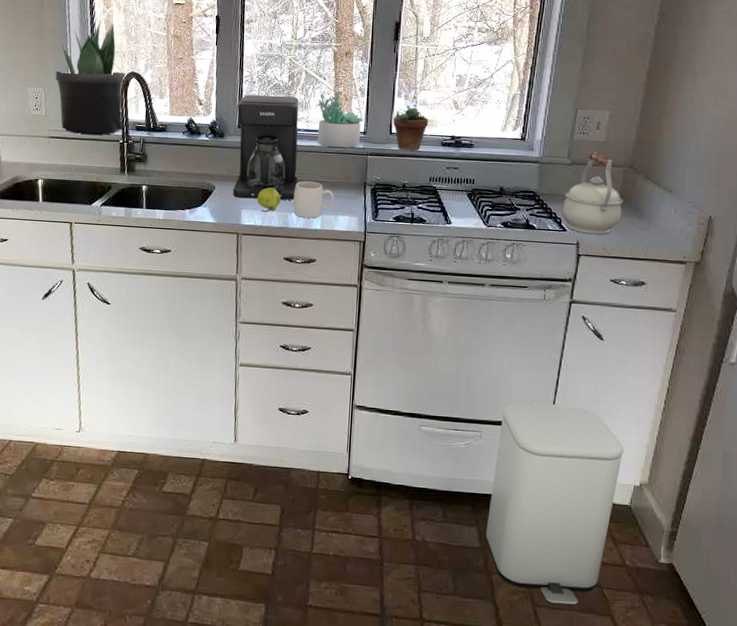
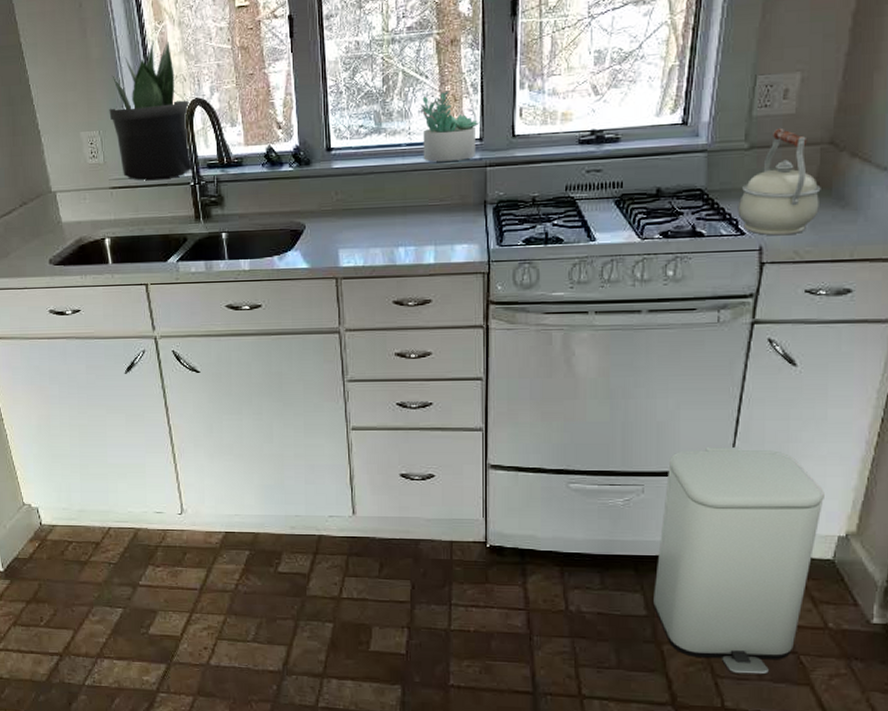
coffee maker: present [233,95,299,200] -> none [324,104,403,236]
fruit: present [257,187,281,212] -> none [356,219,384,249]
mug: present [293,181,334,218] -> none [399,206,448,252]
succulent plant: present [392,92,429,152] -> none [515,79,561,157]

